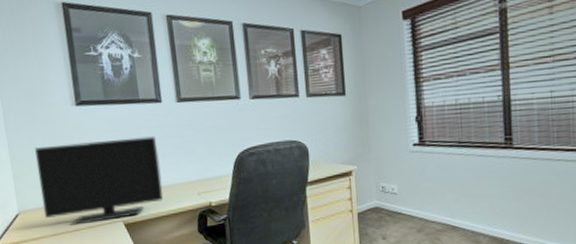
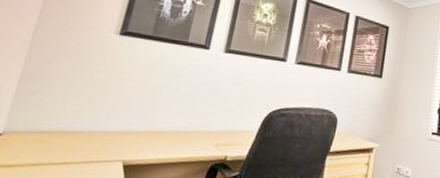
monitor: present [34,136,163,225] -> none [32,66,191,159]

